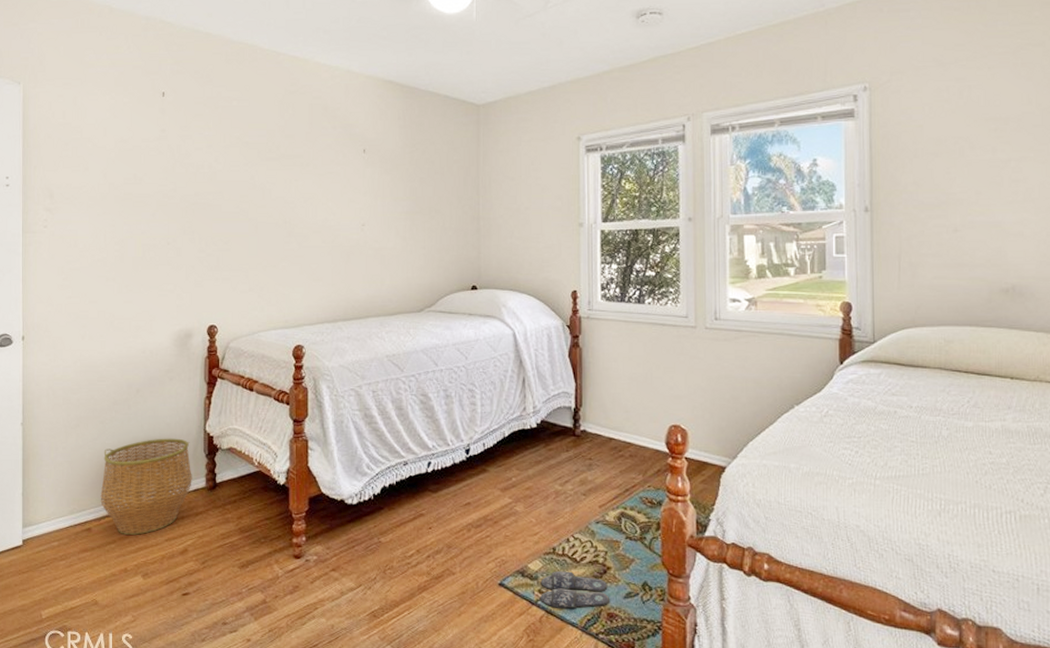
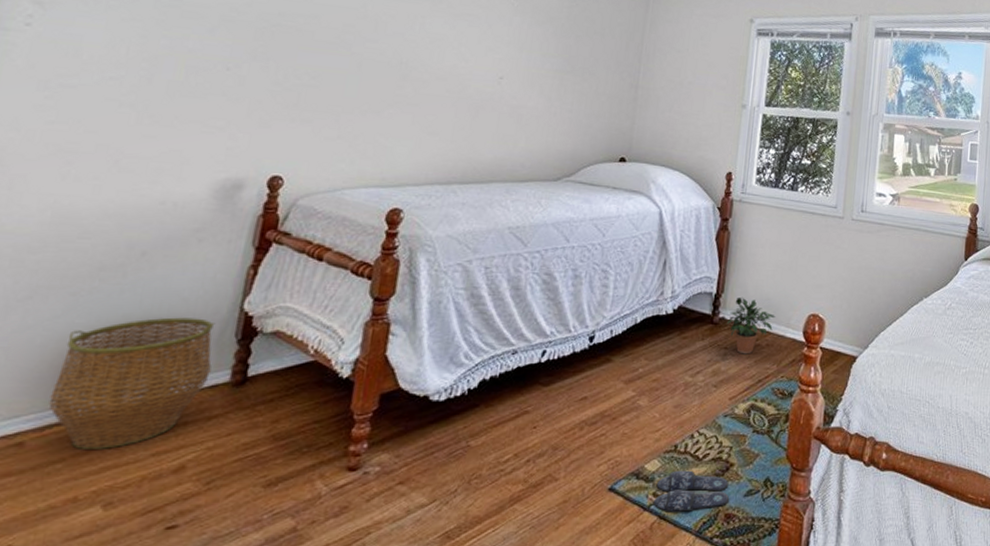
potted plant: none [589,410,636,465] -> present [727,297,775,354]

